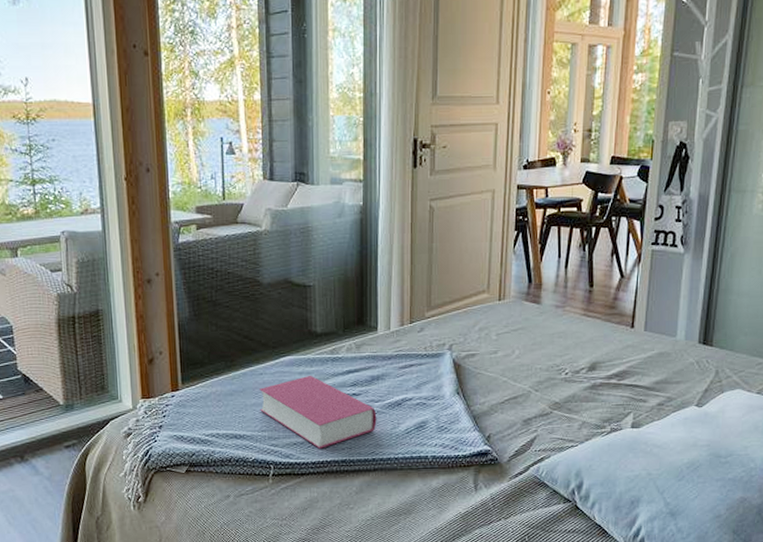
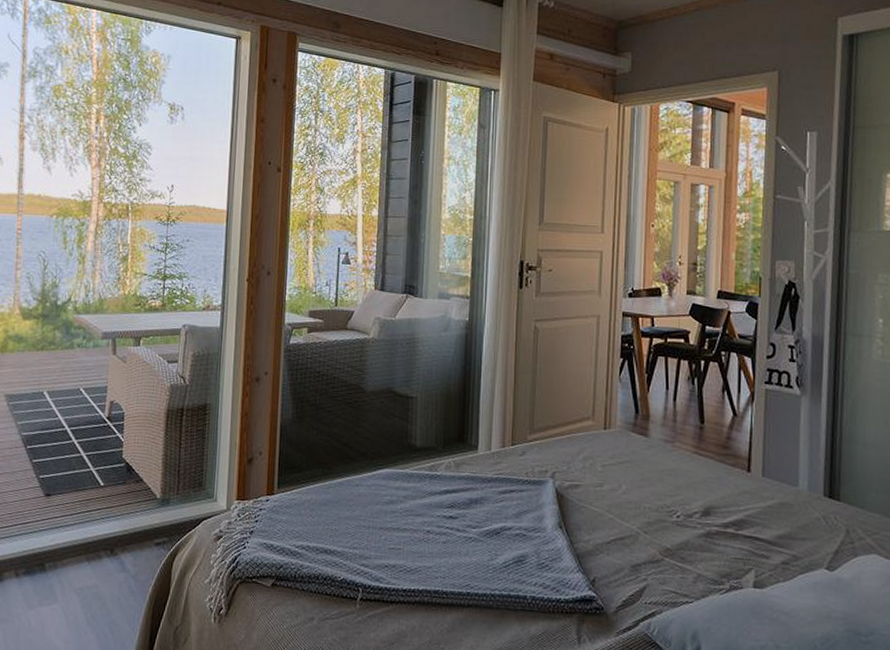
book: present [259,376,377,449] -> none [353,492,474,575]

